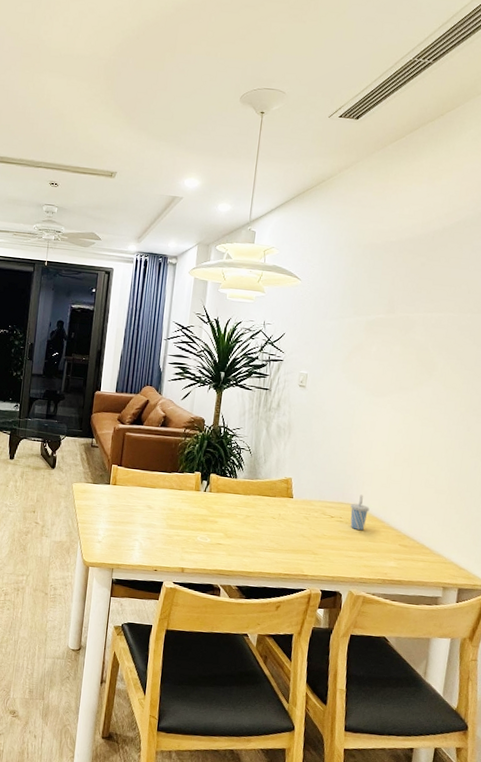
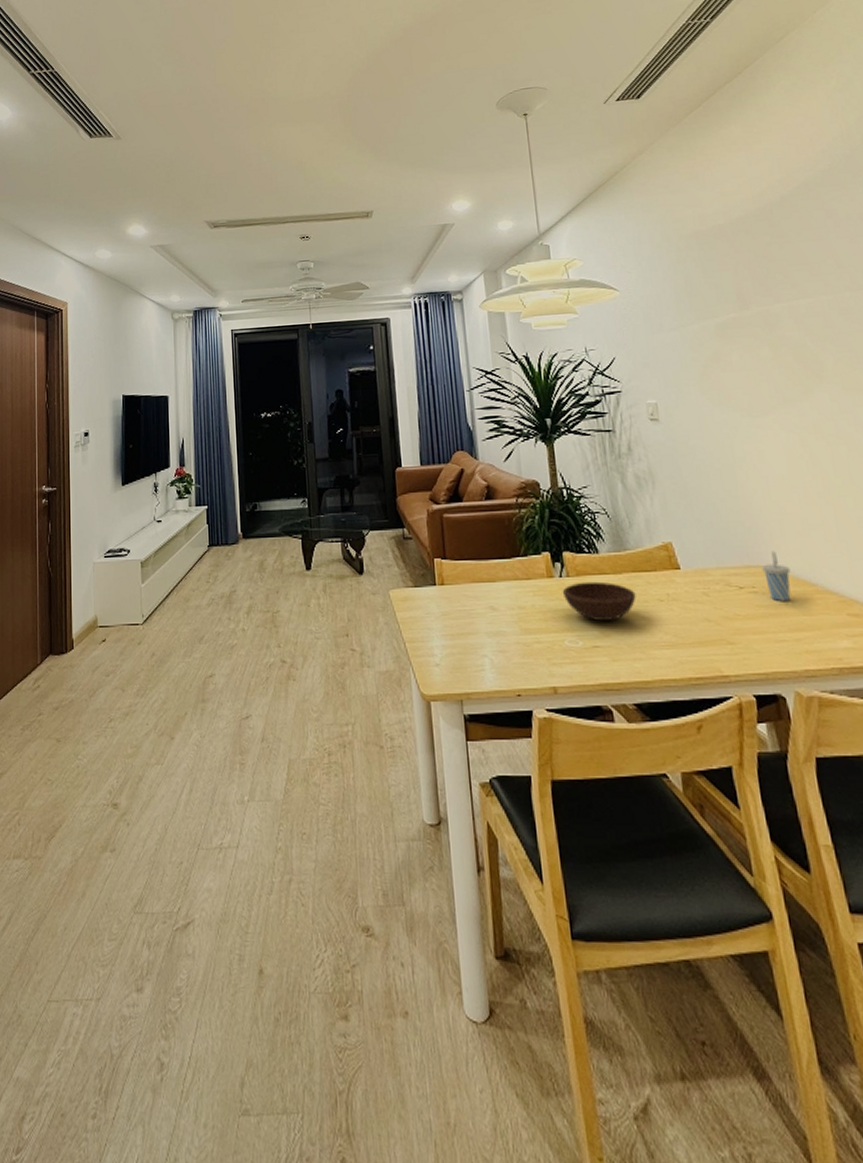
bowl: none [203,497,257,527] -> present [562,581,636,621]

